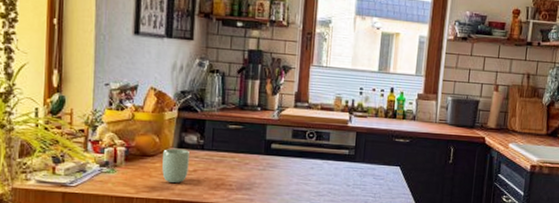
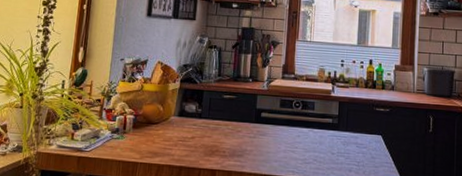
cup: present [162,148,190,184] -> none [164,116,189,150]

